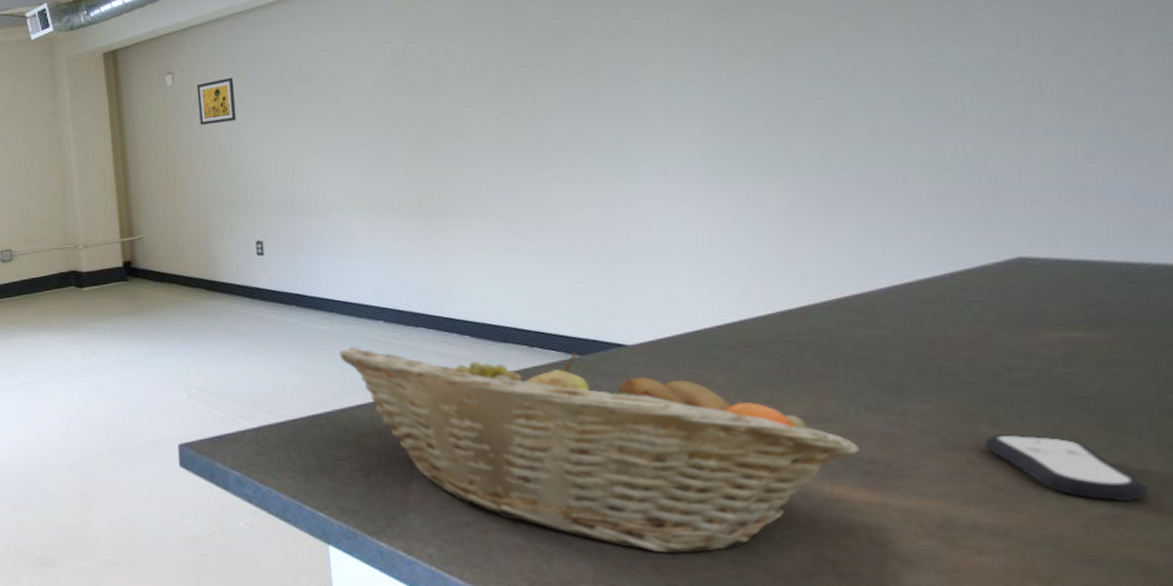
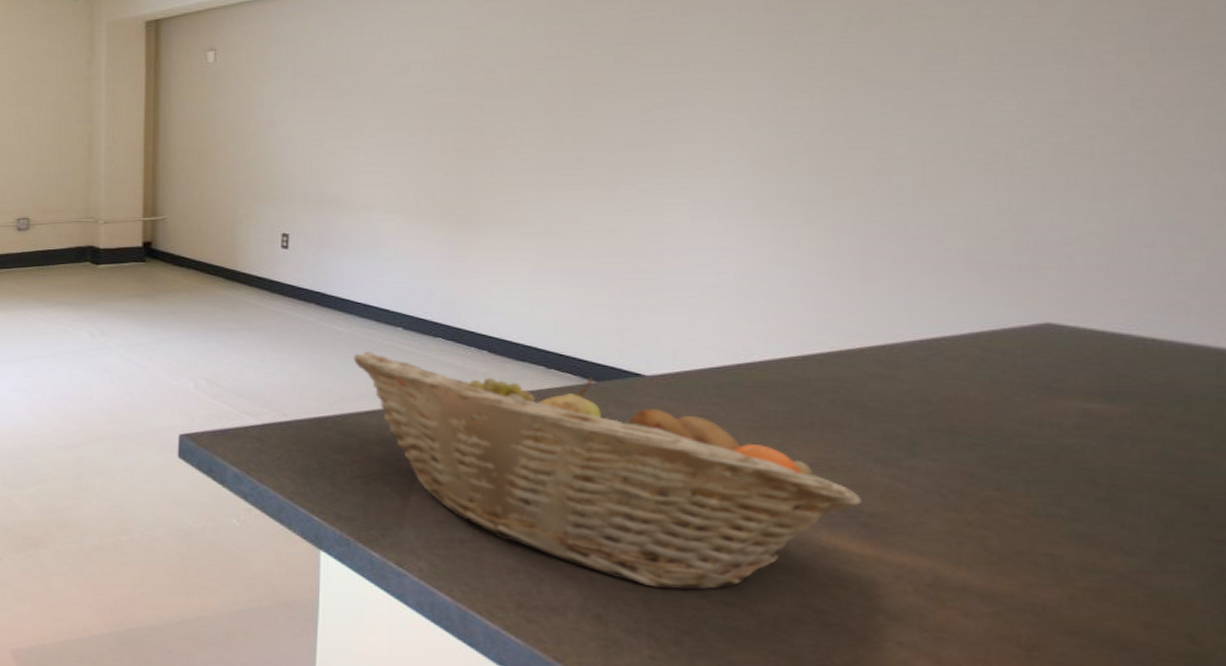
wall art: present [196,77,237,125] -> none [238,60,277,107]
remote control: present [983,434,1150,501] -> none [984,499,1140,576]

